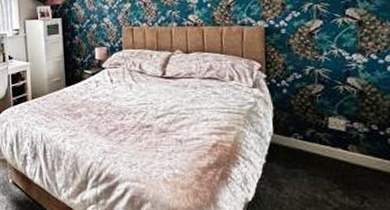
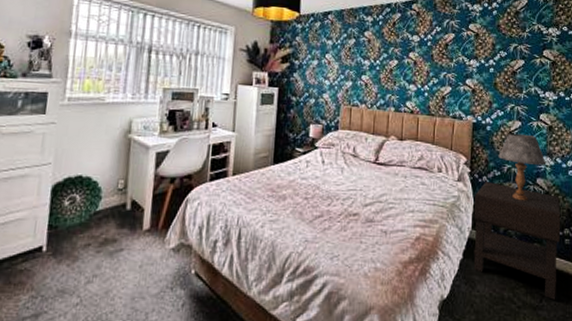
nightstand: none [274,86,382,201] -> present [473,182,561,300]
table lamp: none [297,32,358,102] -> present [498,133,547,201]

